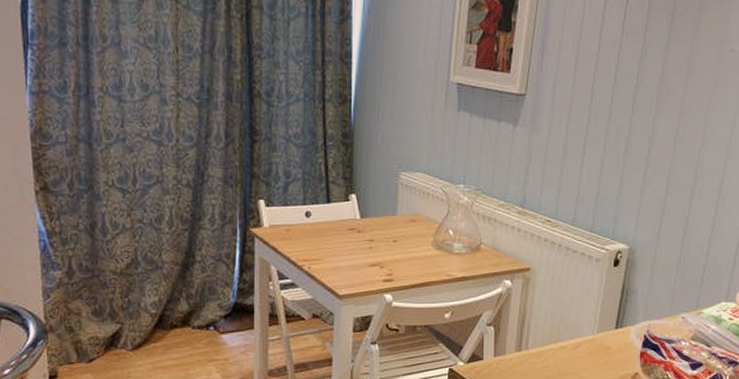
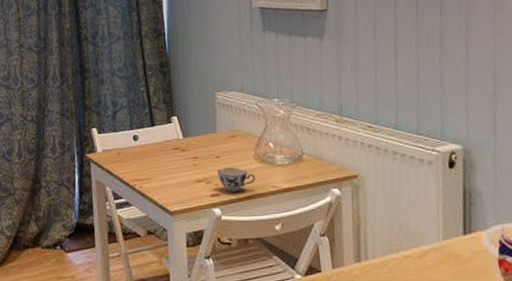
teacup: none [392,253,431,278] -> present [217,167,256,192]

